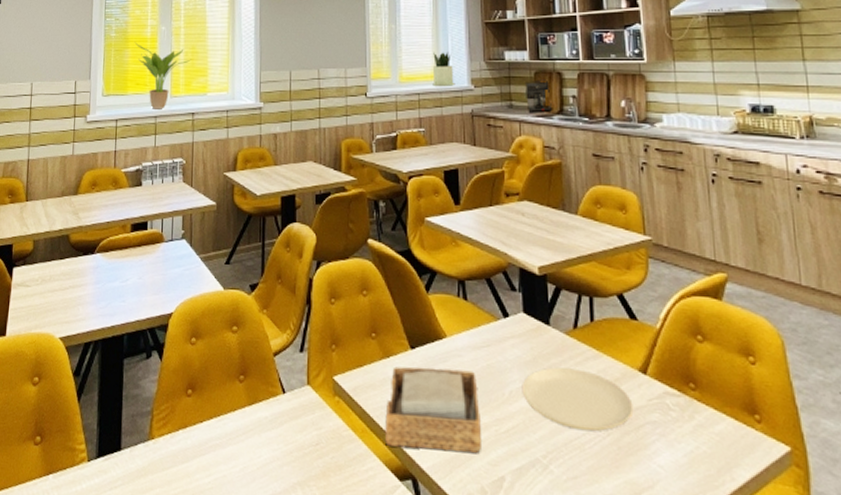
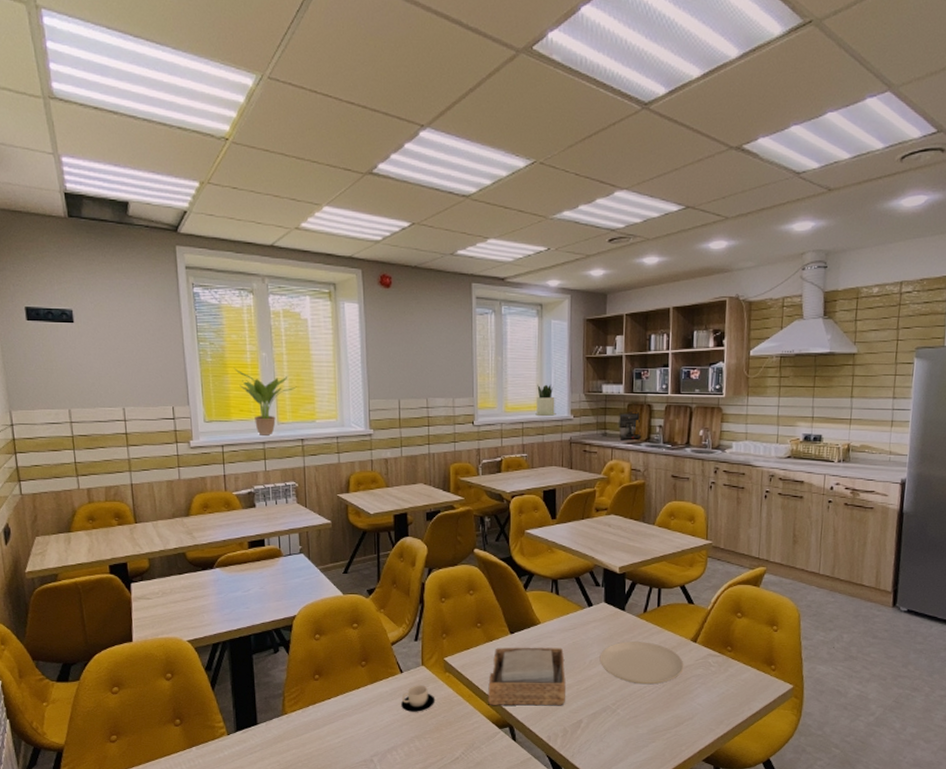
cup: none [283,410,323,449] -> present [401,685,436,712]

